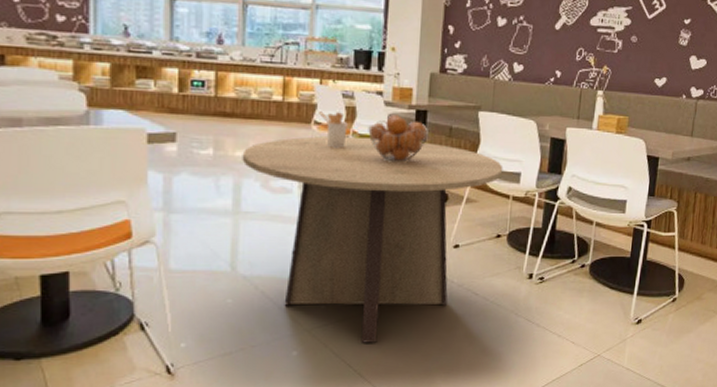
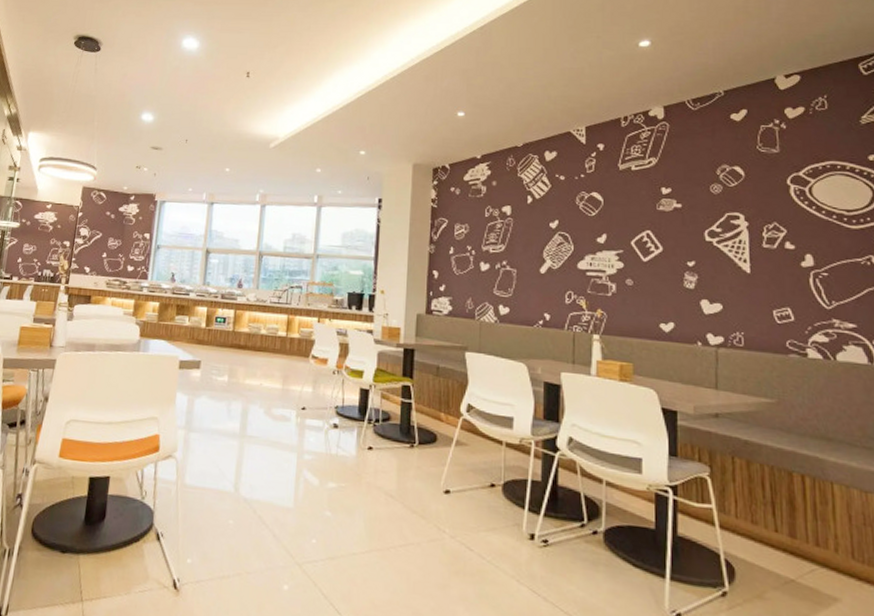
dining table: present [242,136,503,343] -> none [250,369,494,590]
utensil holder: present [319,111,348,148] -> none [316,347,341,382]
fruit basket: present [368,115,428,163] -> none [359,352,416,399]

